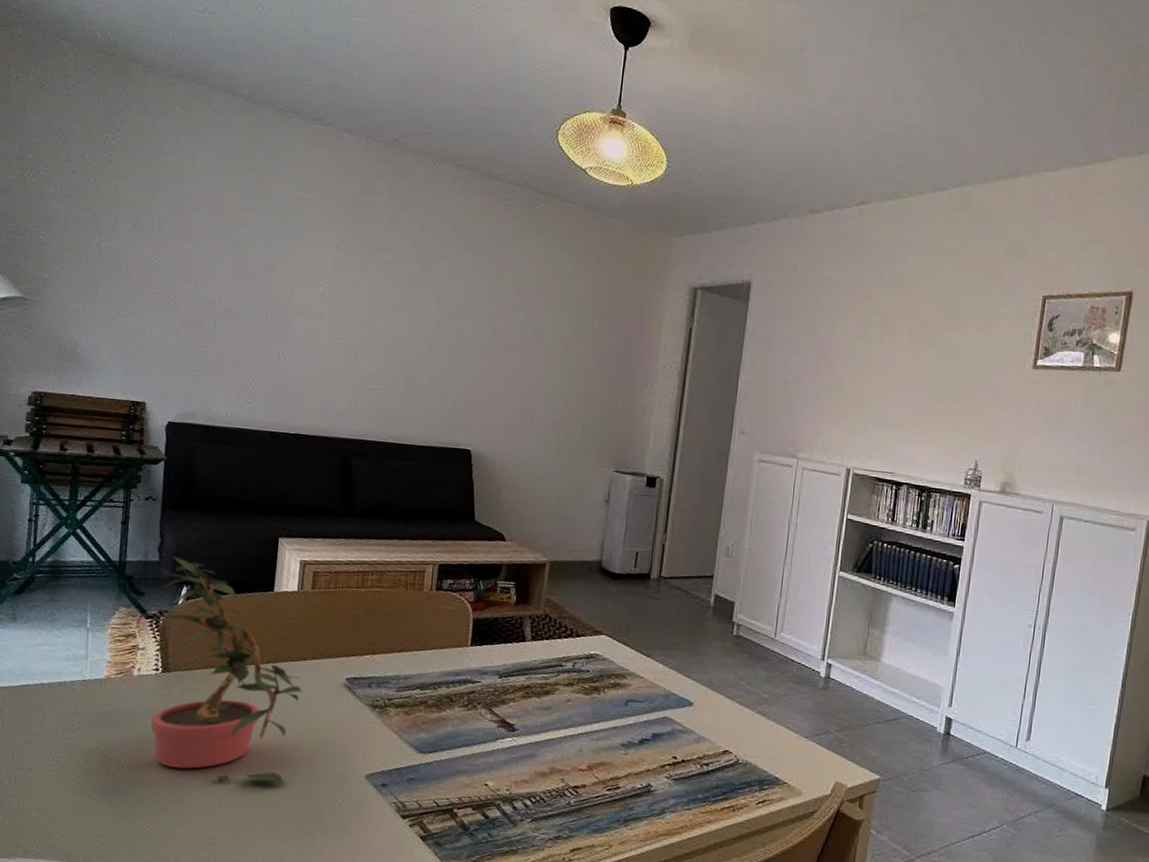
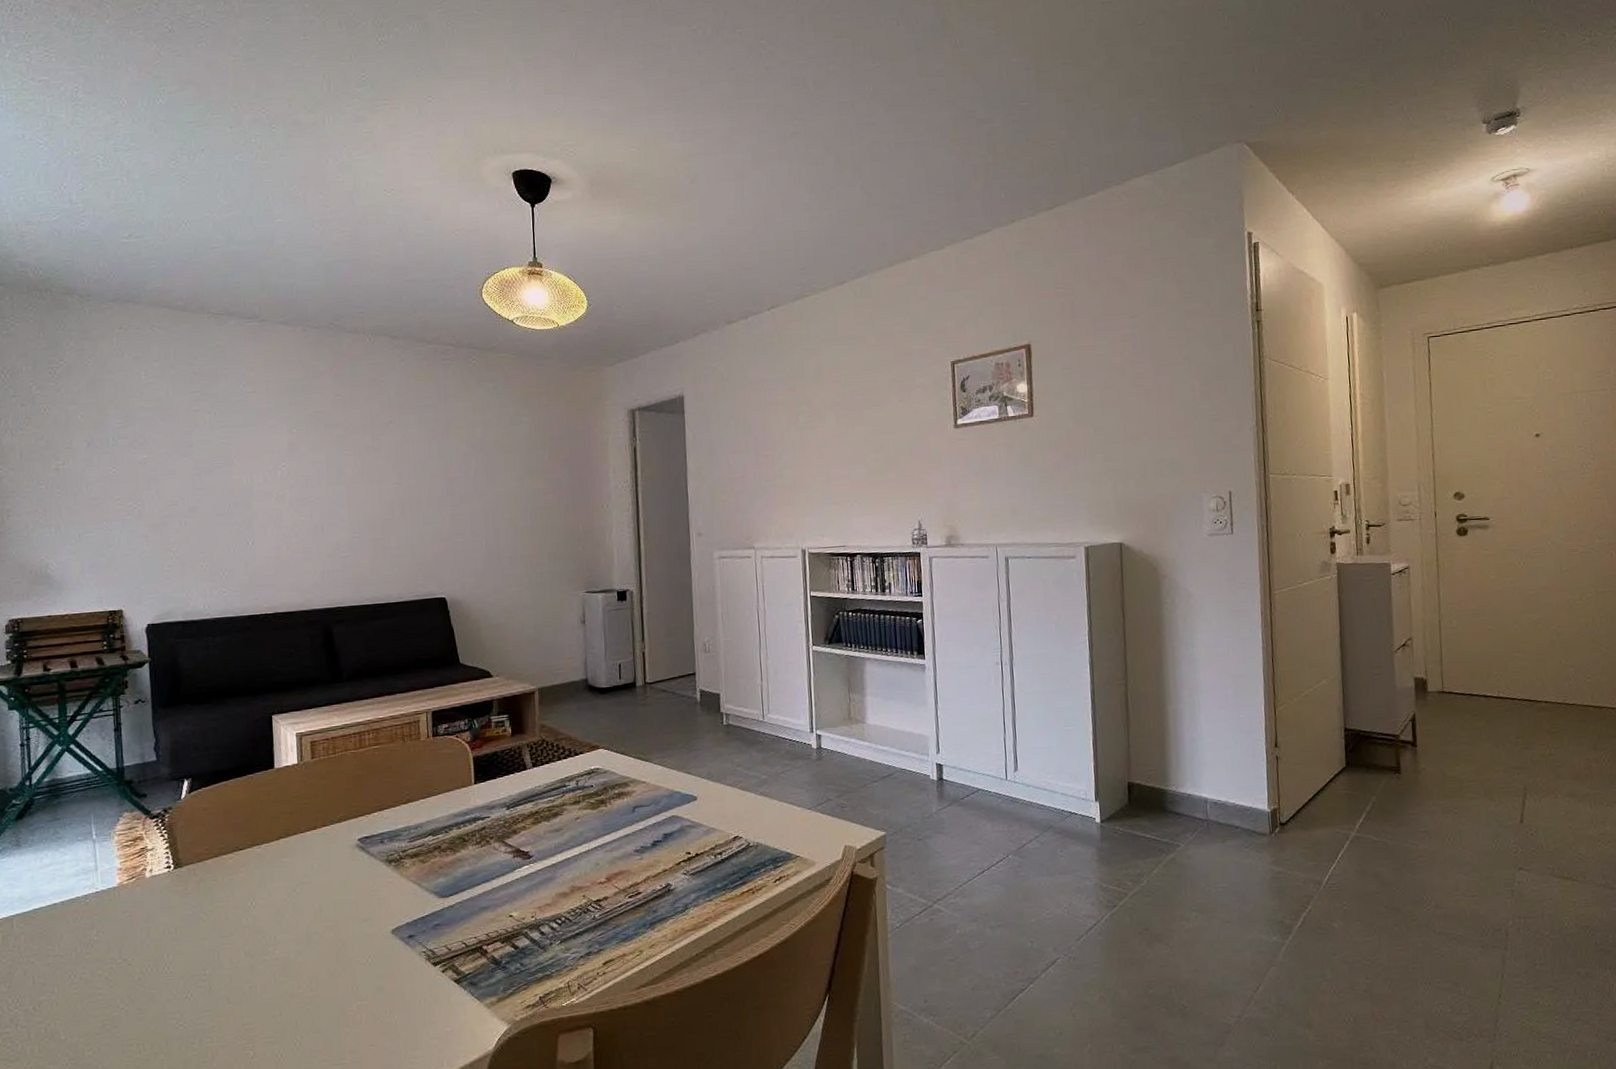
potted plant: present [150,556,303,785] -> none [163,752,317,965]

